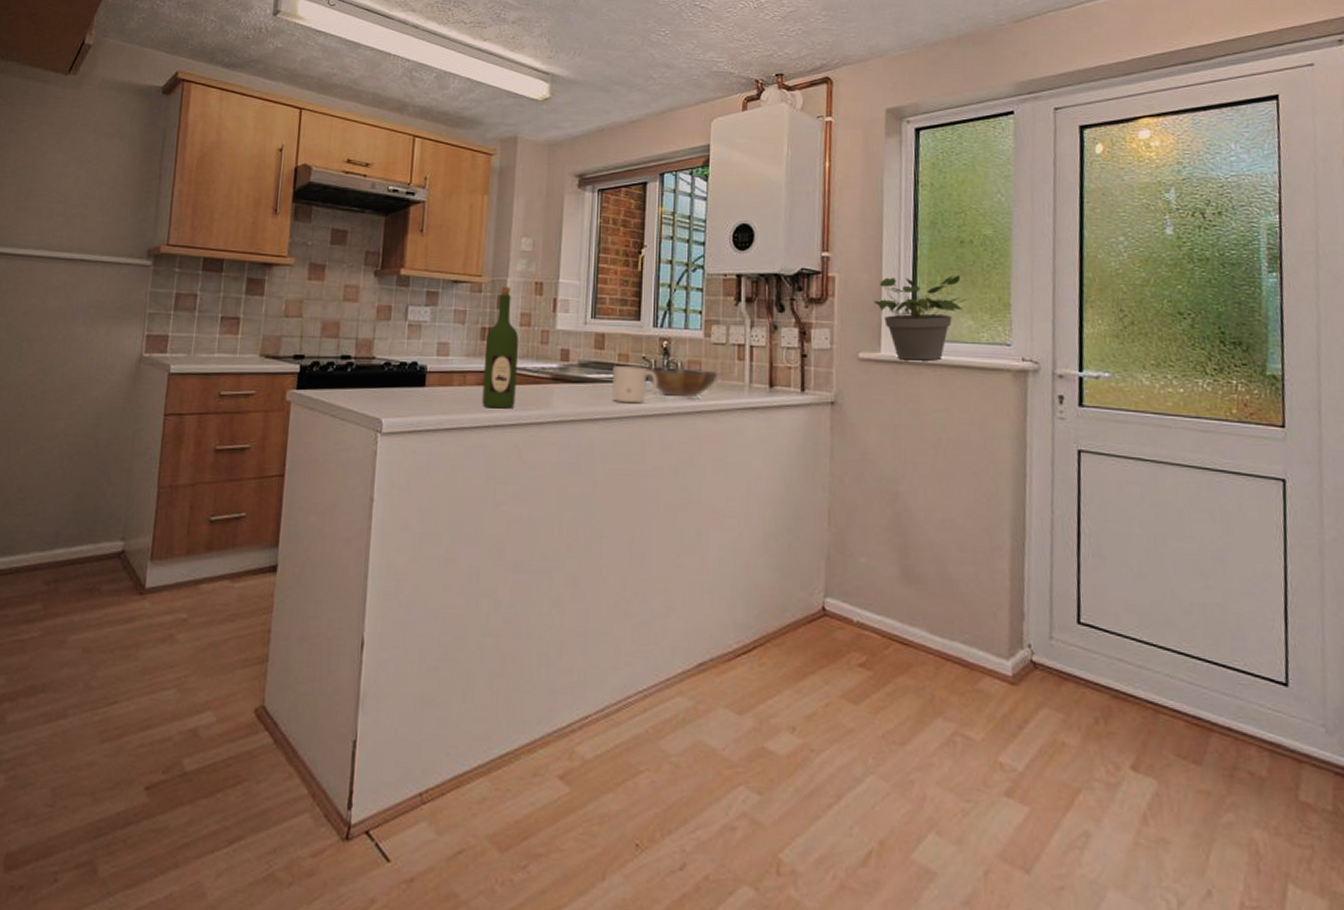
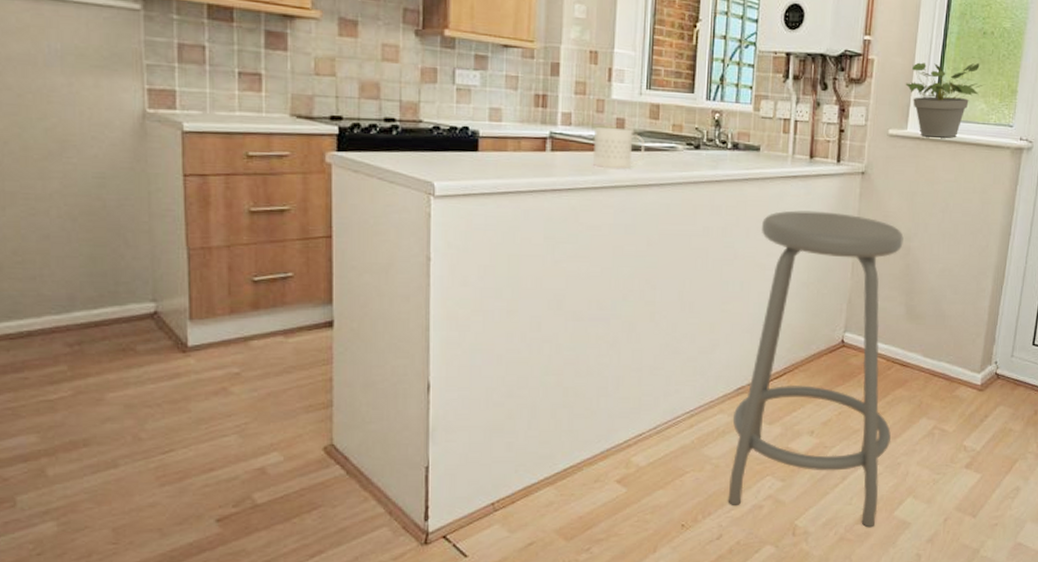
wine bottle: present [482,287,519,409] -> none [538,54,575,174]
mug: none [537,359,591,403] -> present [593,127,646,170]
mug: present [612,366,658,404] -> none [666,135,710,171]
bowl: present [645,367,719,398] -> none [698,137,766,166]
bar stool: none [691,447,897,874] -> present [727,210,904,528]

